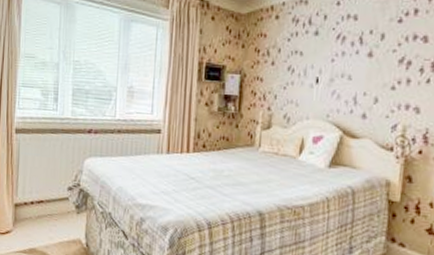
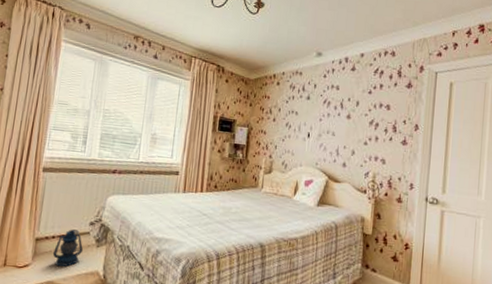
lantern: none [32,194,64,234] -> present [52,229,84,267]

